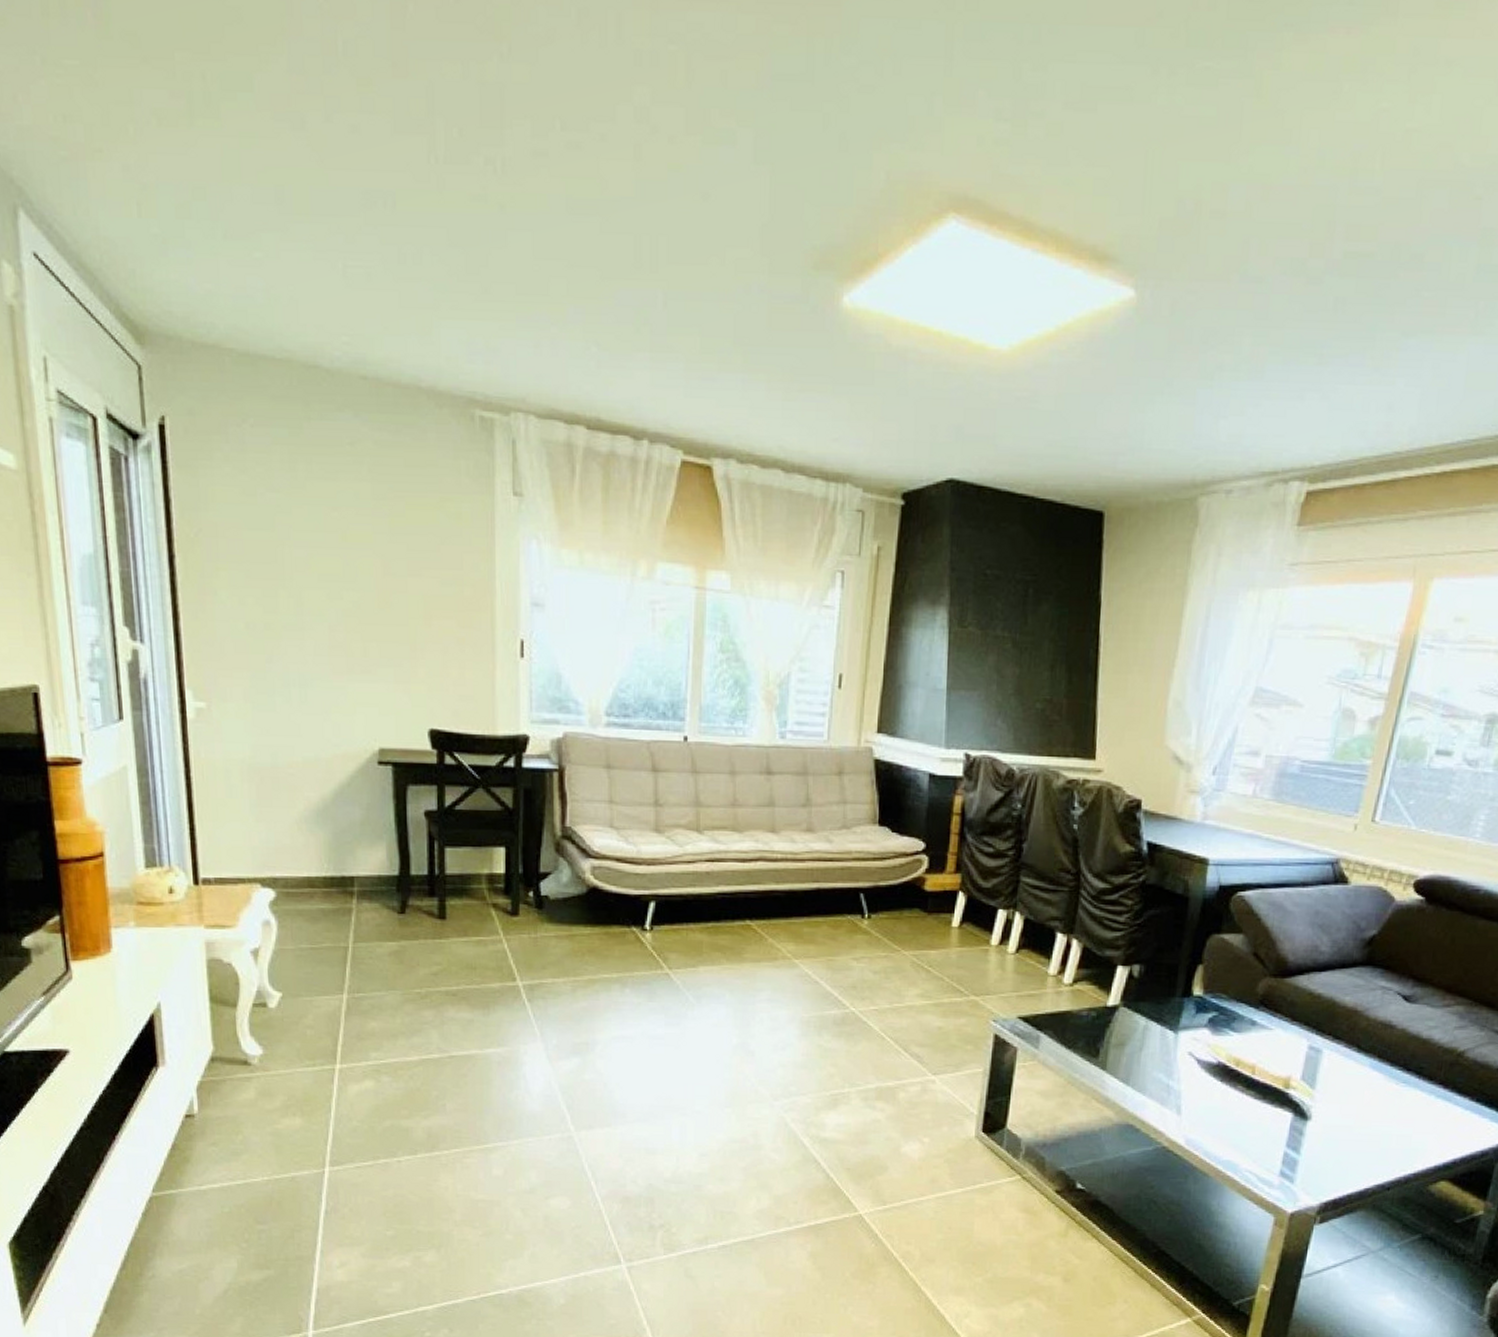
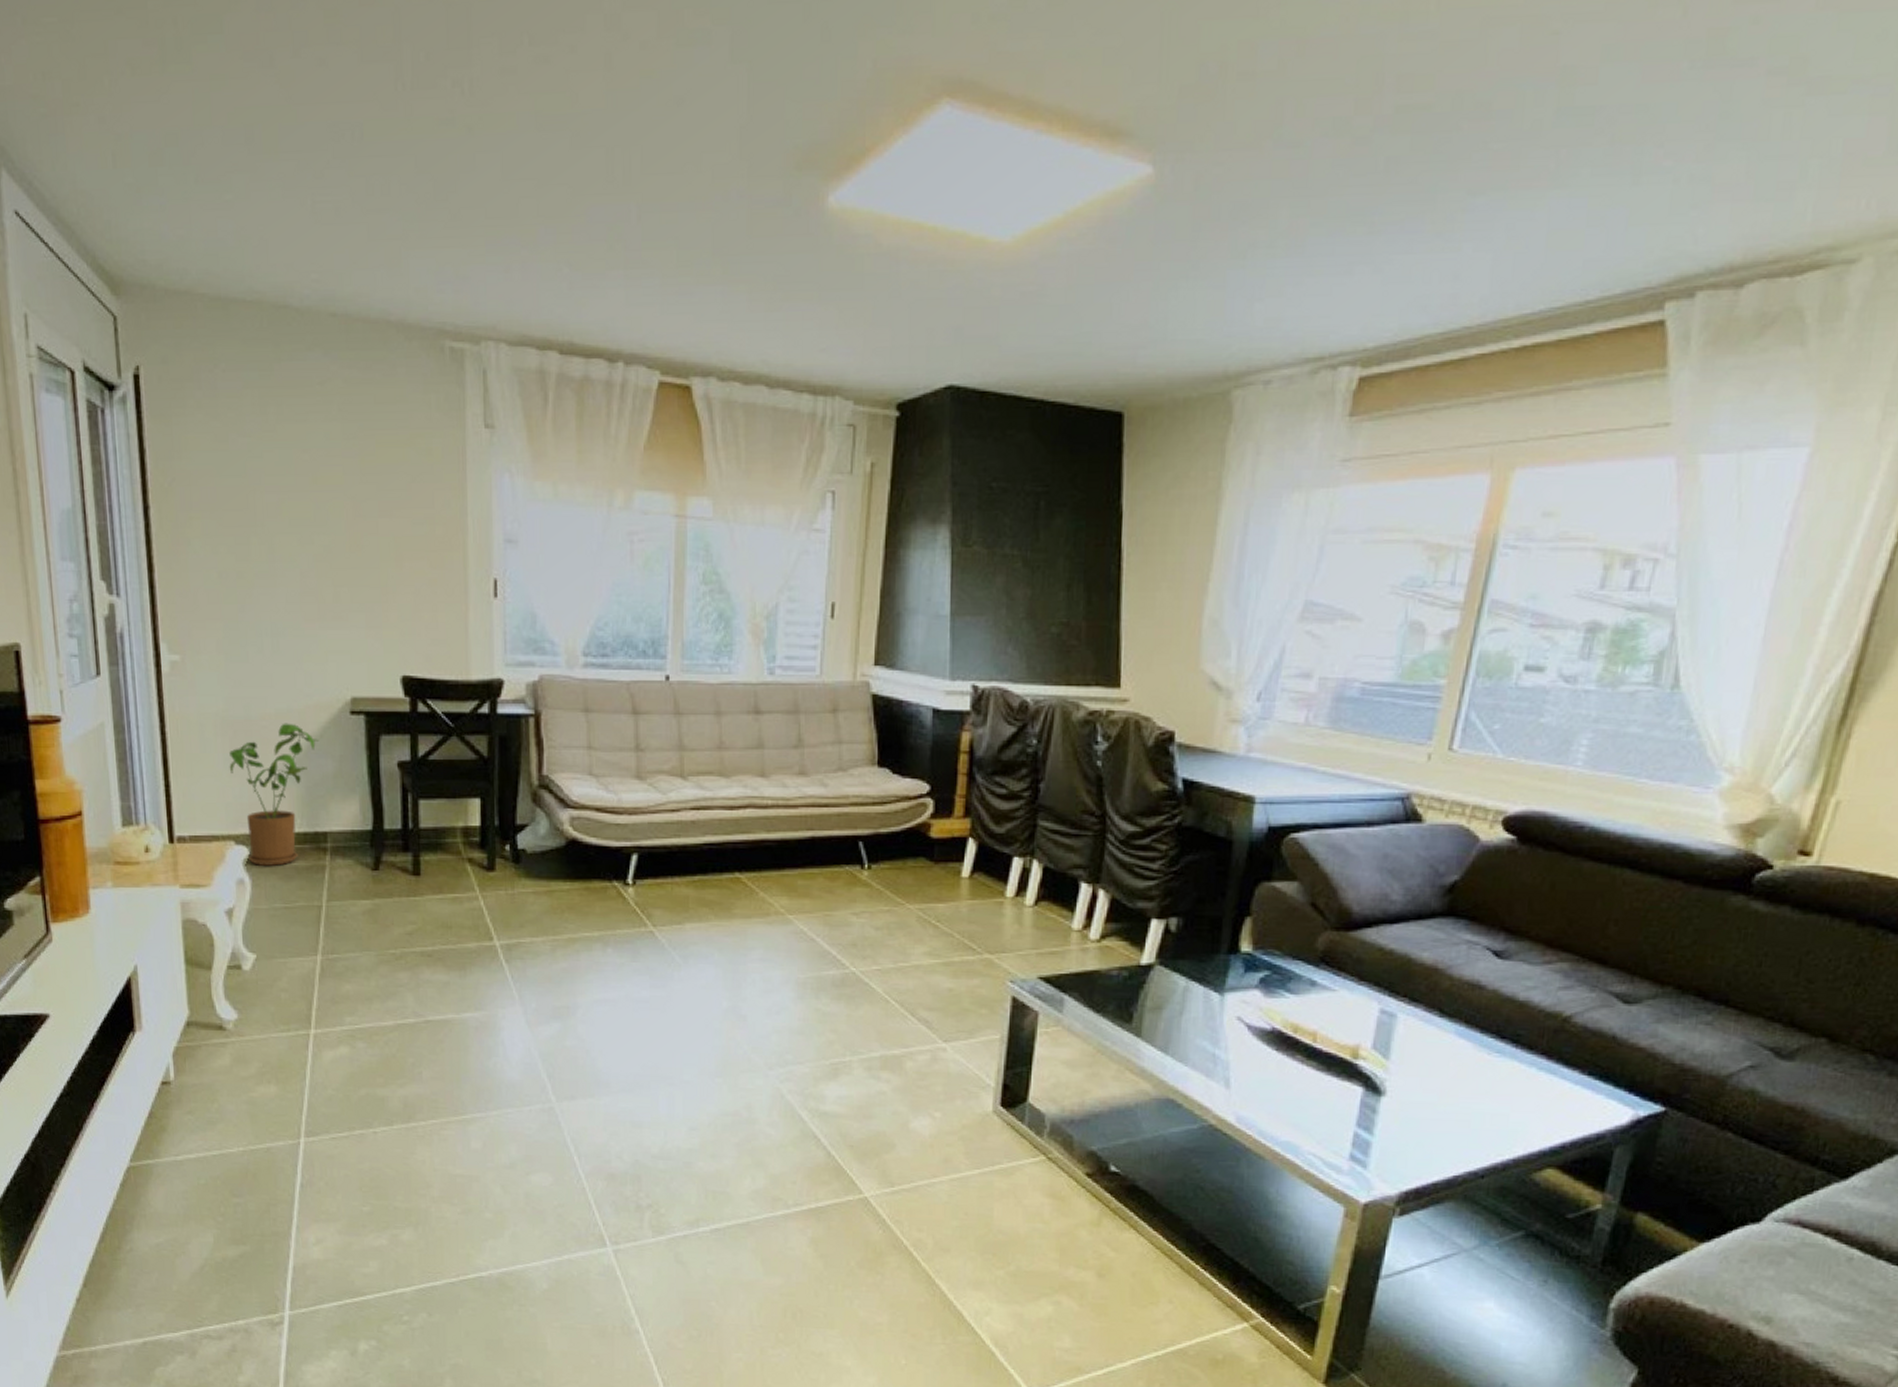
house plant: none [255,771,347,909] -> present [229,723,320,867]

